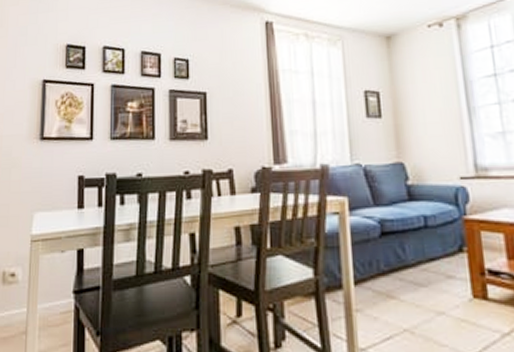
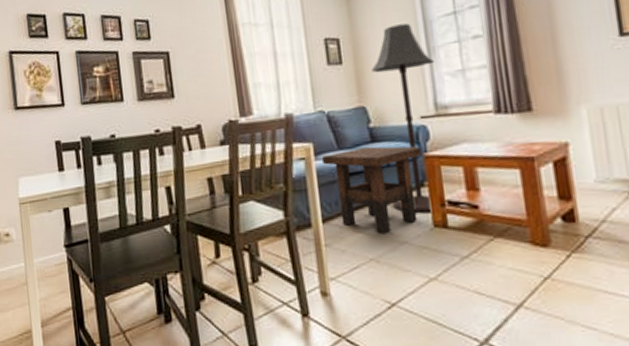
side table: none [356,205,461,302] -> present [321,146,422,234]
floor lamp: none [411,82,475,280] -> present [371,23,435,213]

